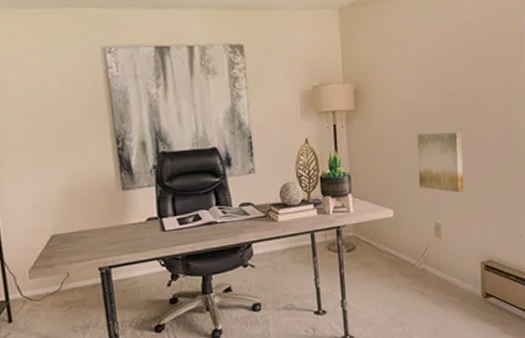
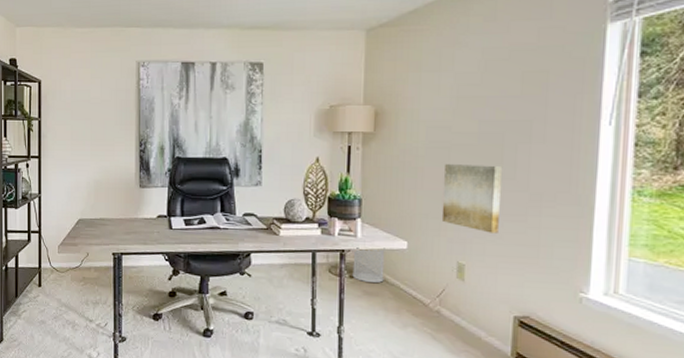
wastebasket: none [347,218,377,254] -> present [352,247,385,283]

